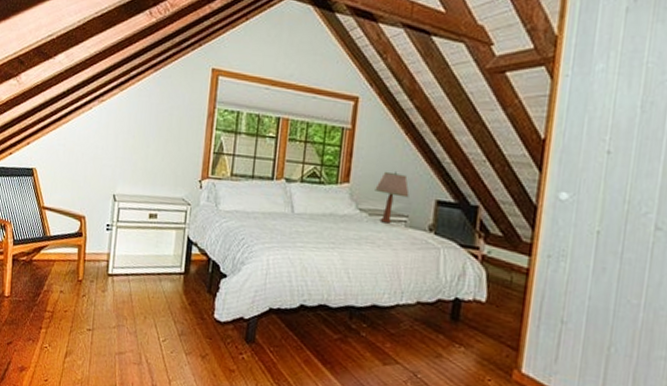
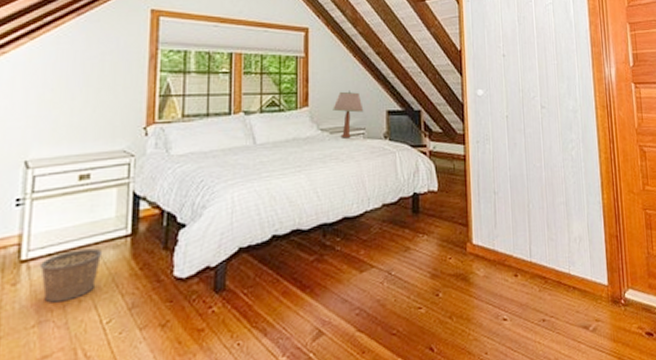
basket: none [119,275,163,315] -> present [39,248,103,303]

